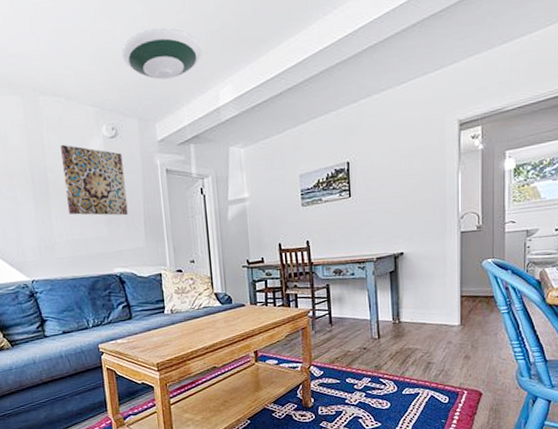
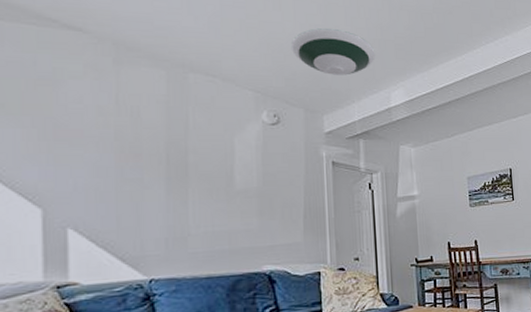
wall art: present [61,144,128,216] -> none [209,126,286,207]

